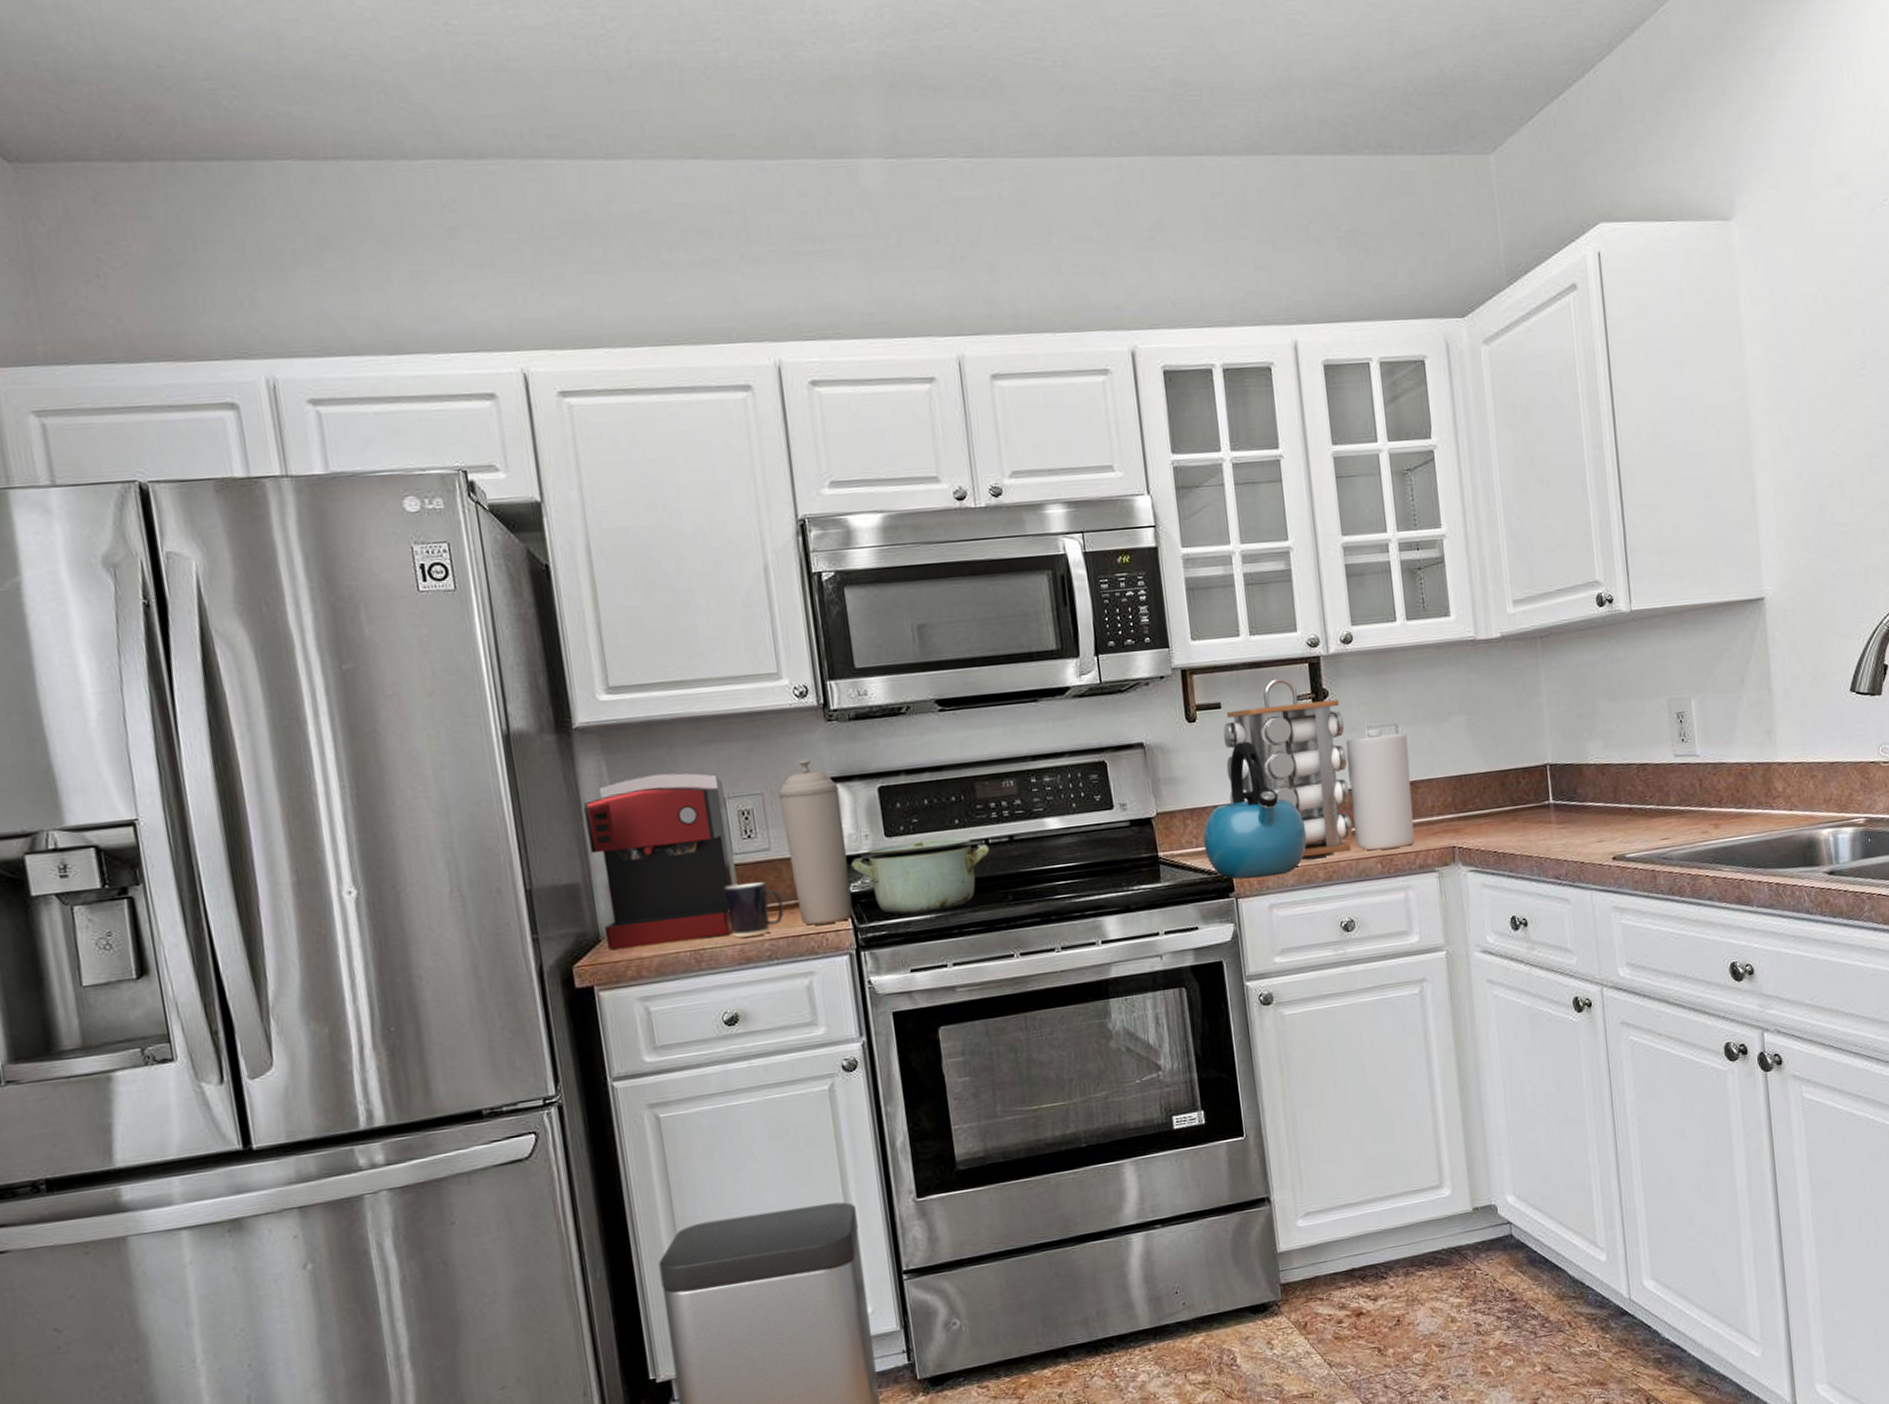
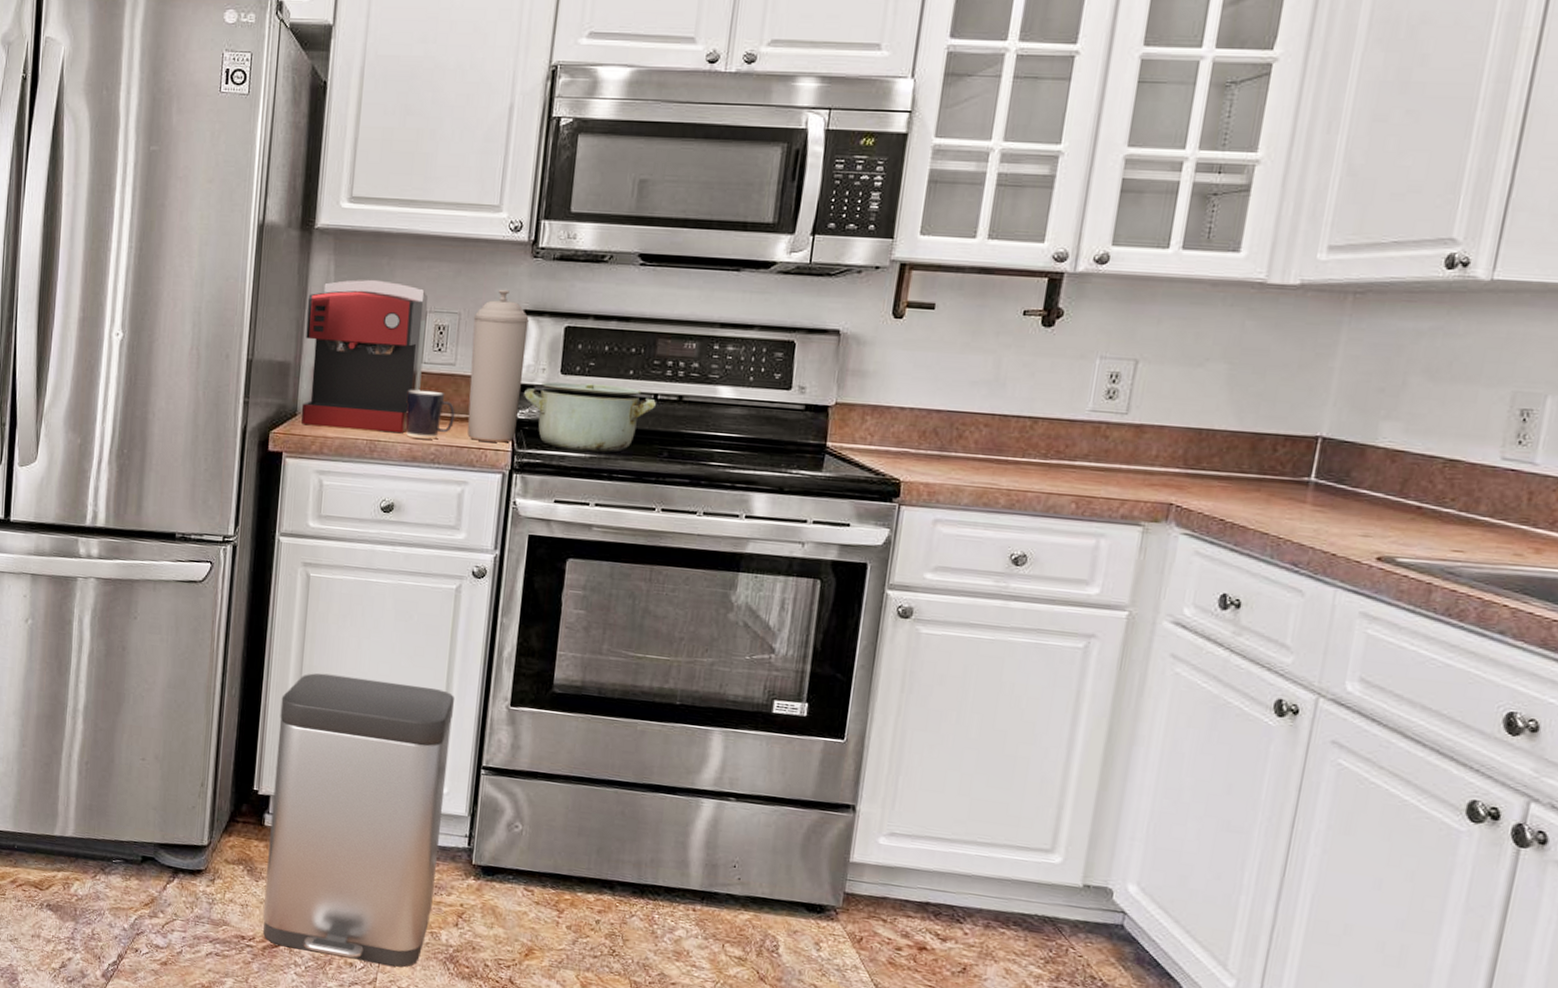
kettle: present [1203,741,1308,880] -> none [877,347,999,492]
spice rack: present [1223,678,1353,861] -> none [919,288,1075,484]
paper towel holder: present [1345,729,1415,851] -> none [1052,361,1147,492]

